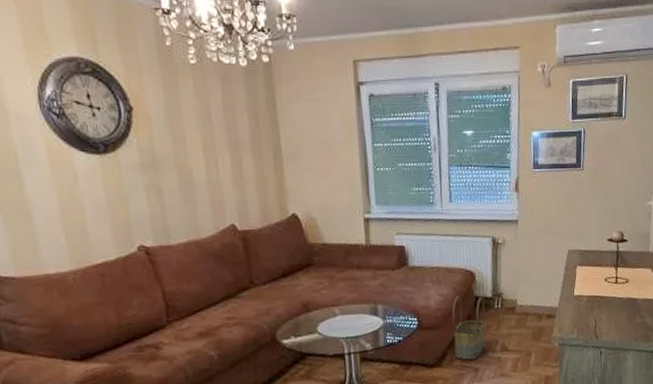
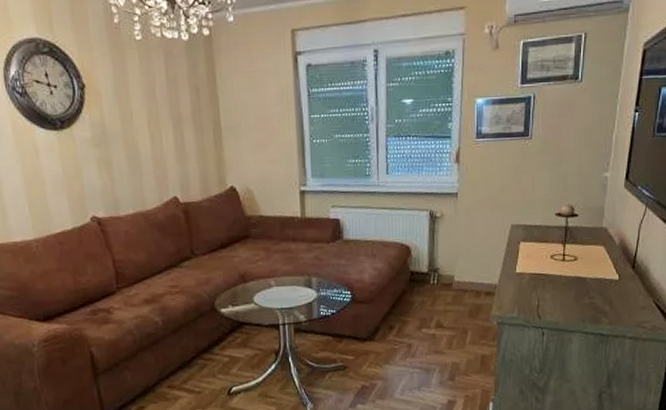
basket: present [452,296,485,360] -> none [386,270,420,335]

